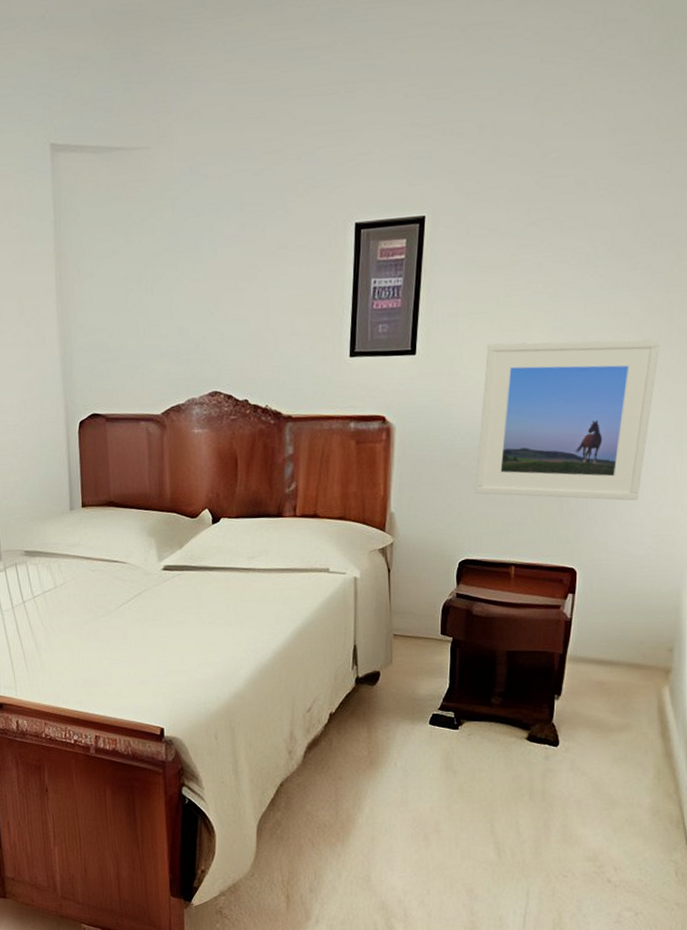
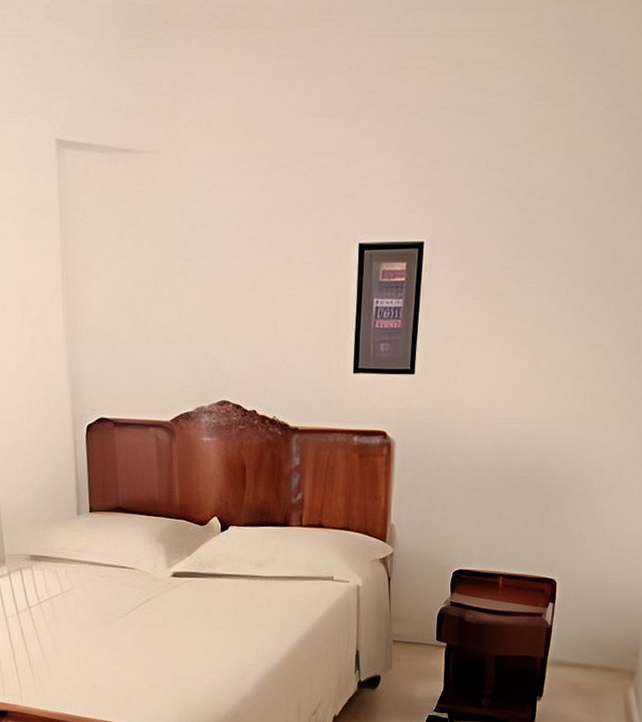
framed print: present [475,339,661,501] -> none [467,366,630,518]

